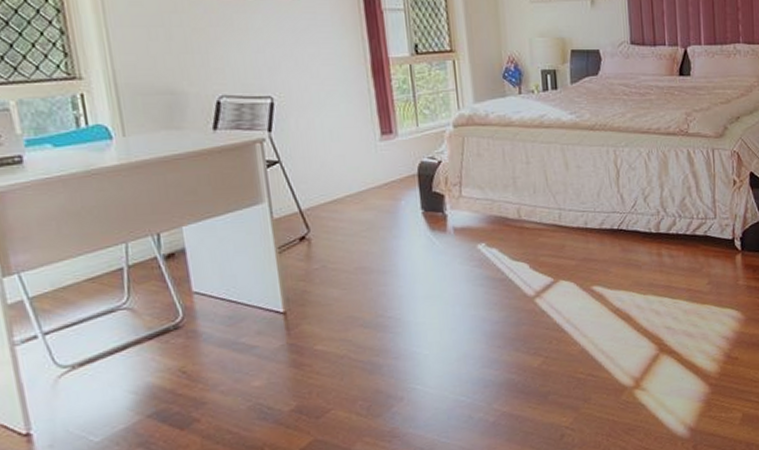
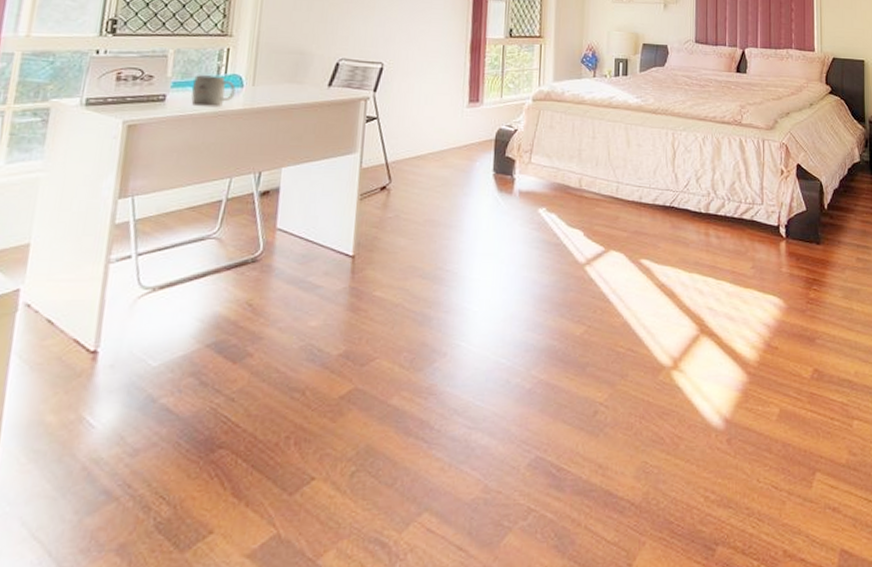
mug: none [50,128,105,167] -> present [191,75,236,108]

